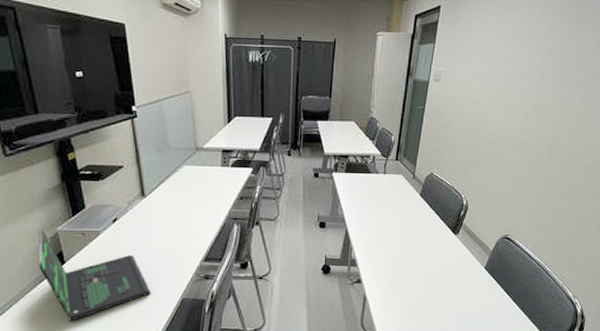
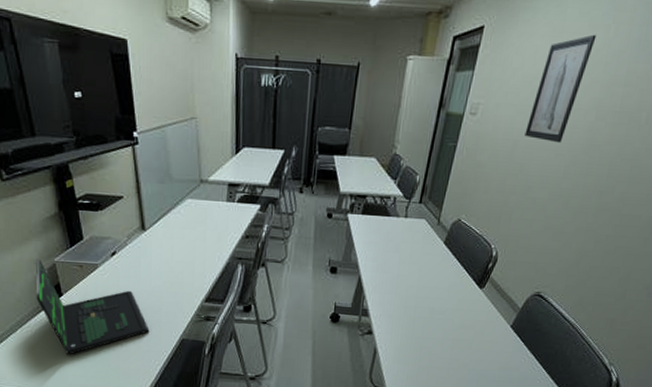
wall art: none [482,11,535,103] -> present [524,34,597,144]

